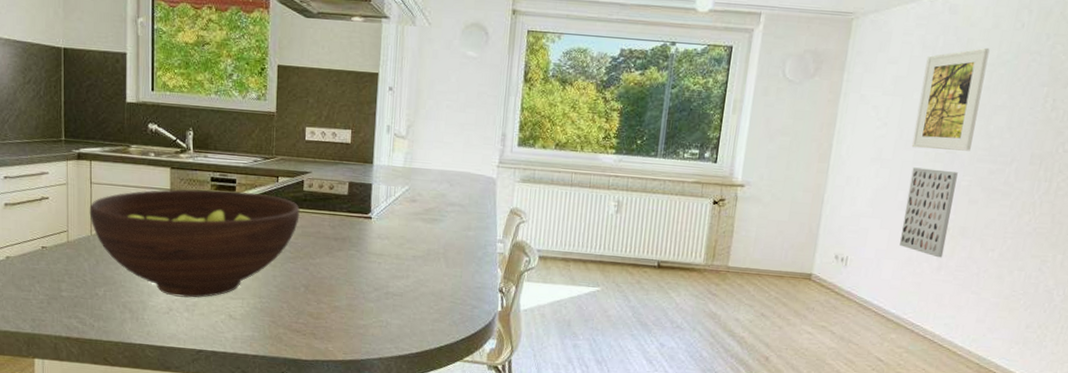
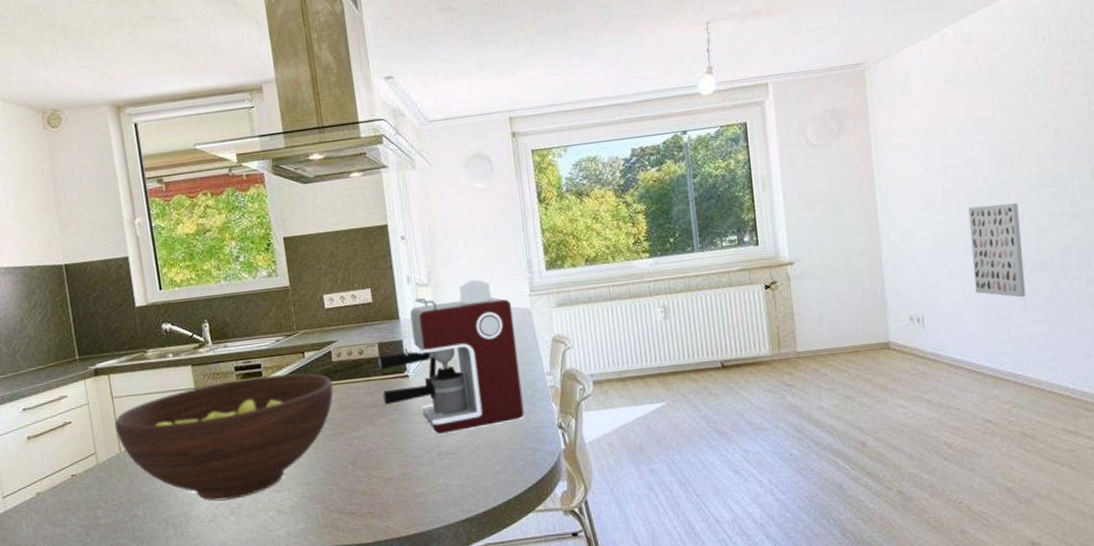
coffee maker: none [343,141,480,277] -> present [377,280,525,434]
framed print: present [911,47,990,151] -> none [952,69,1024,187]

